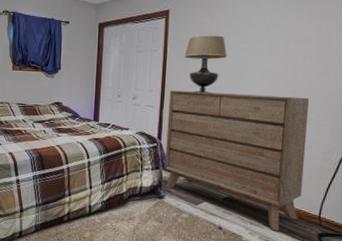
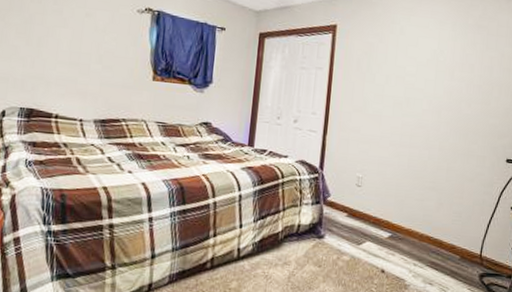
dresser: present [164,90,310,231] -> none [326,114,473,273]
table lamp: present [184,35,228,94] -> none [350,54,395,120]

